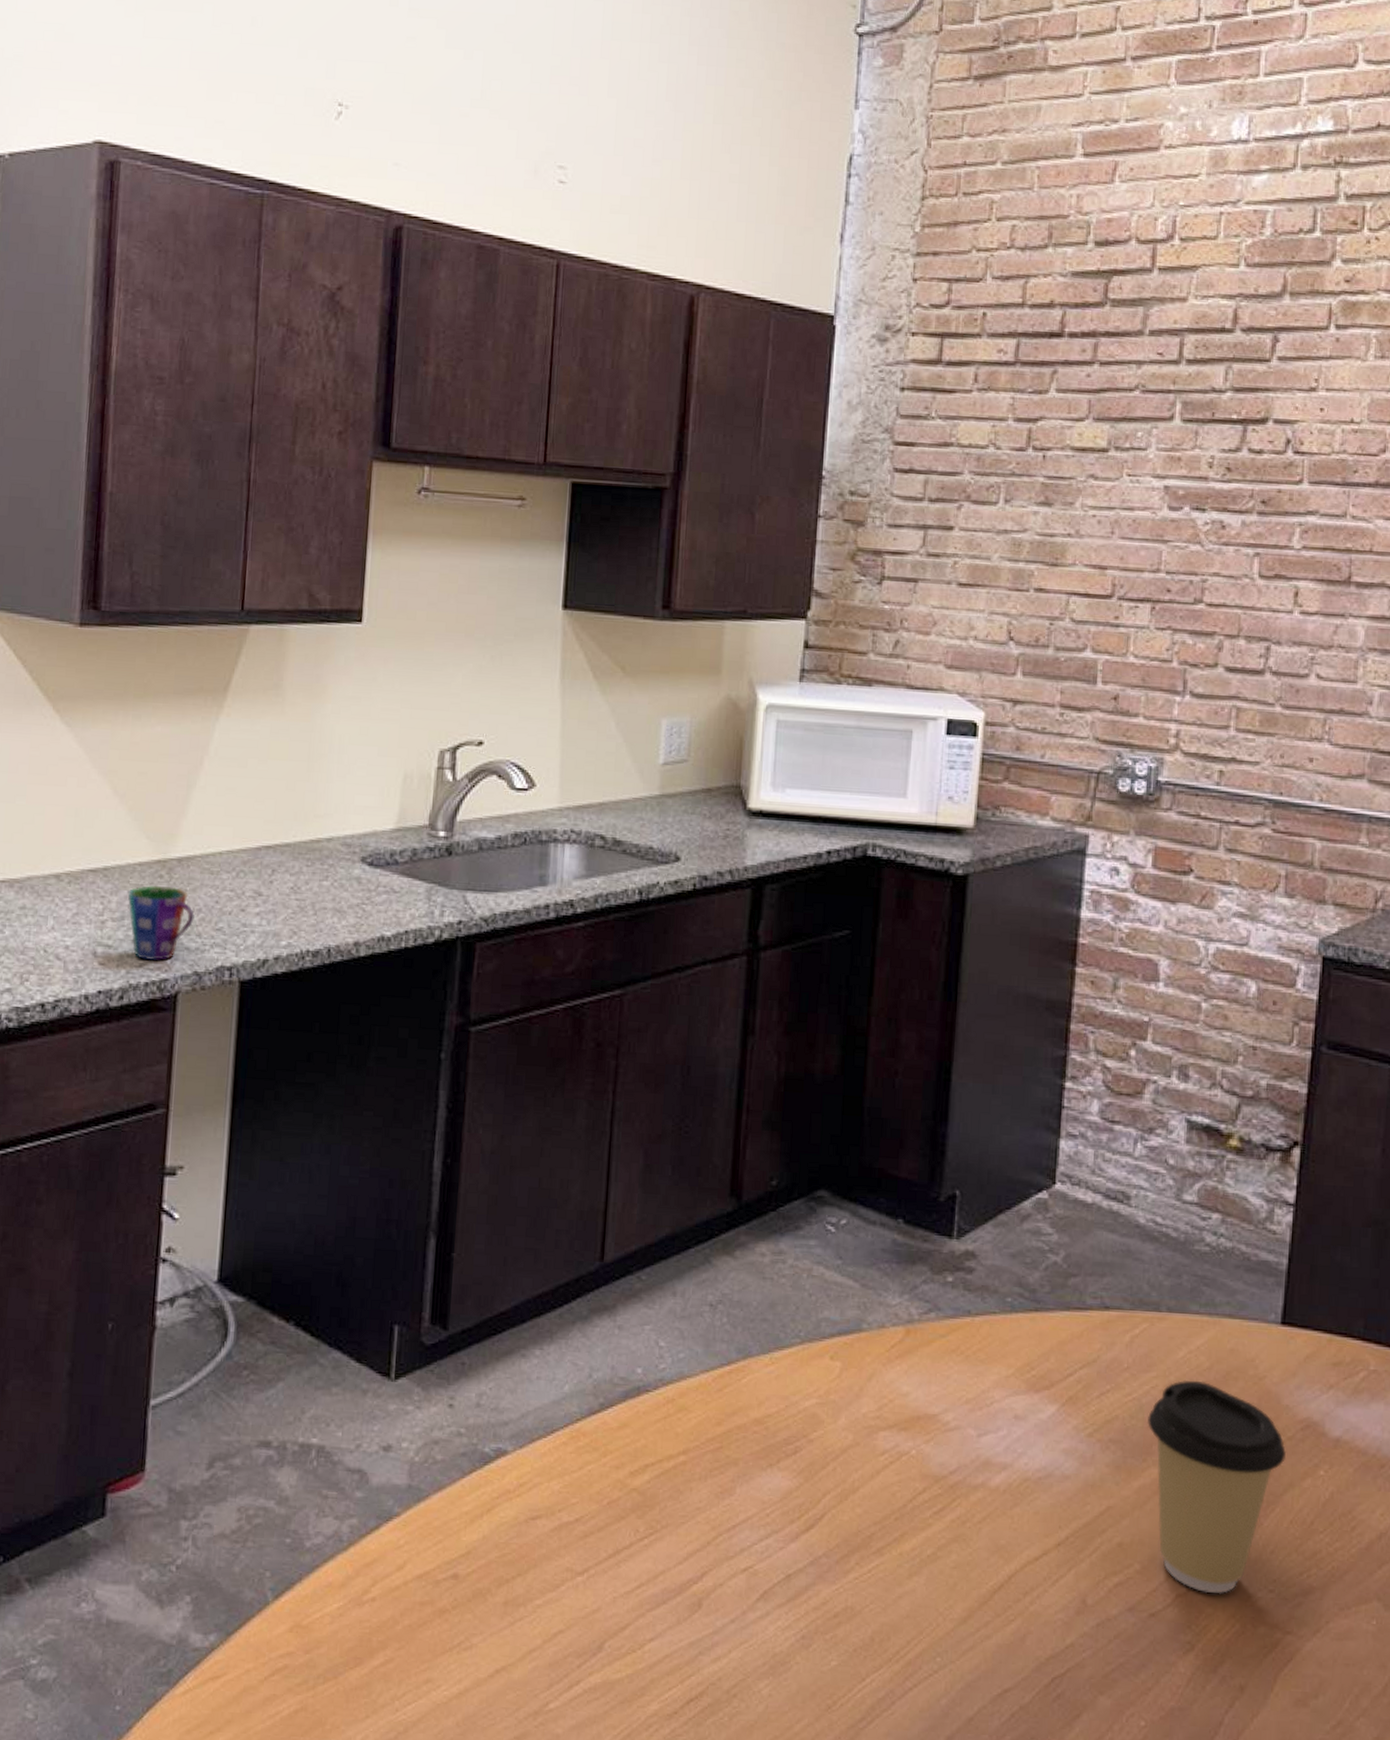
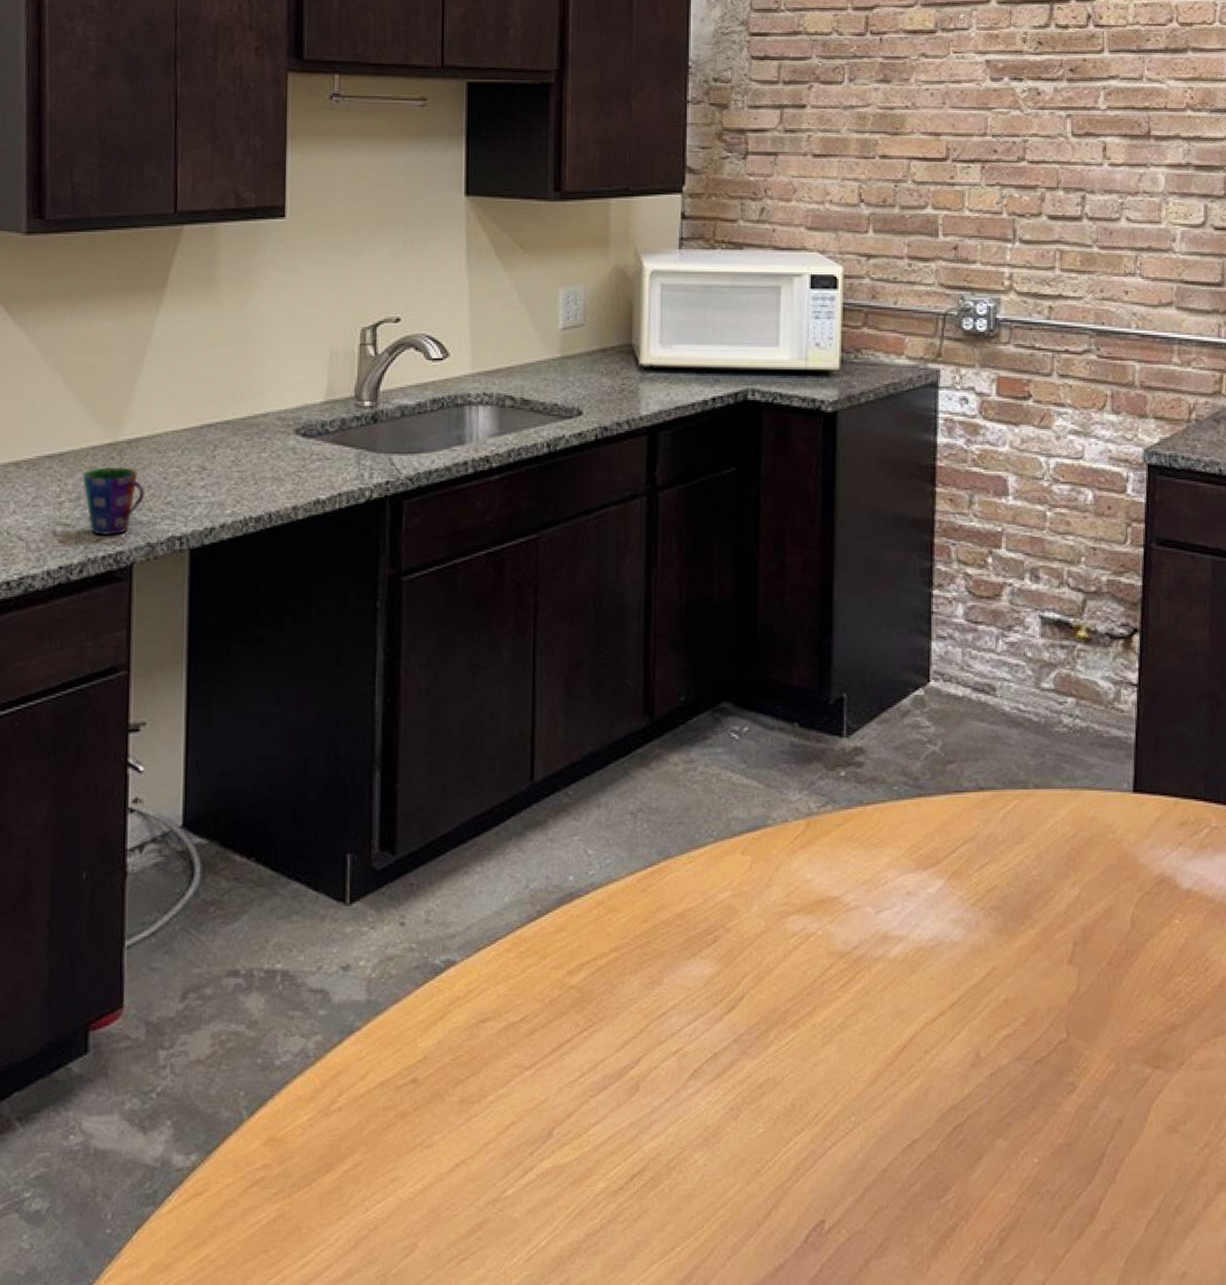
coffee cup: present [1148,1380,1287,1594] -> none [1023,848,1145,1038]

